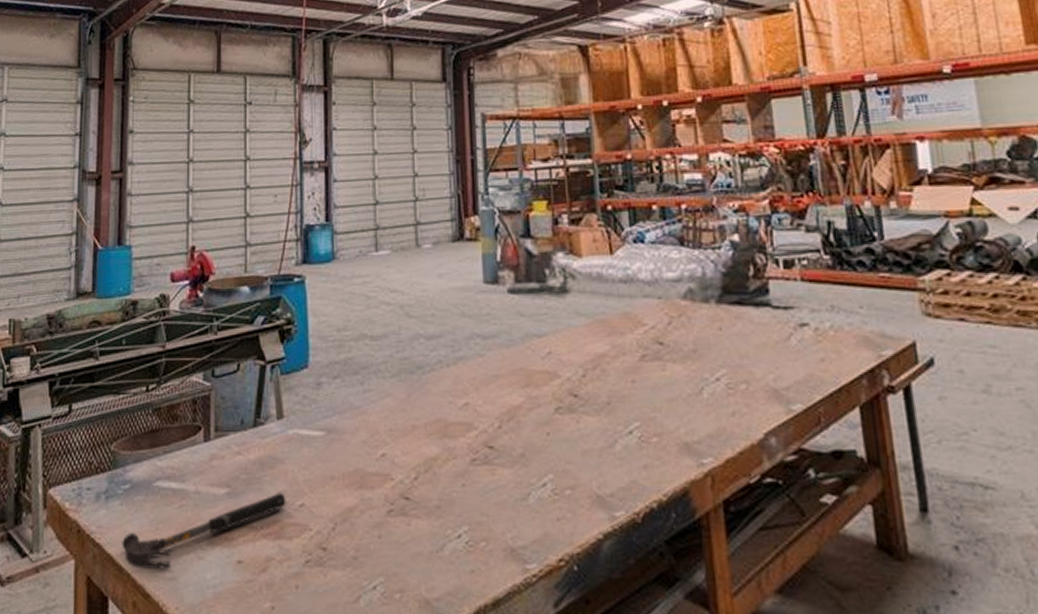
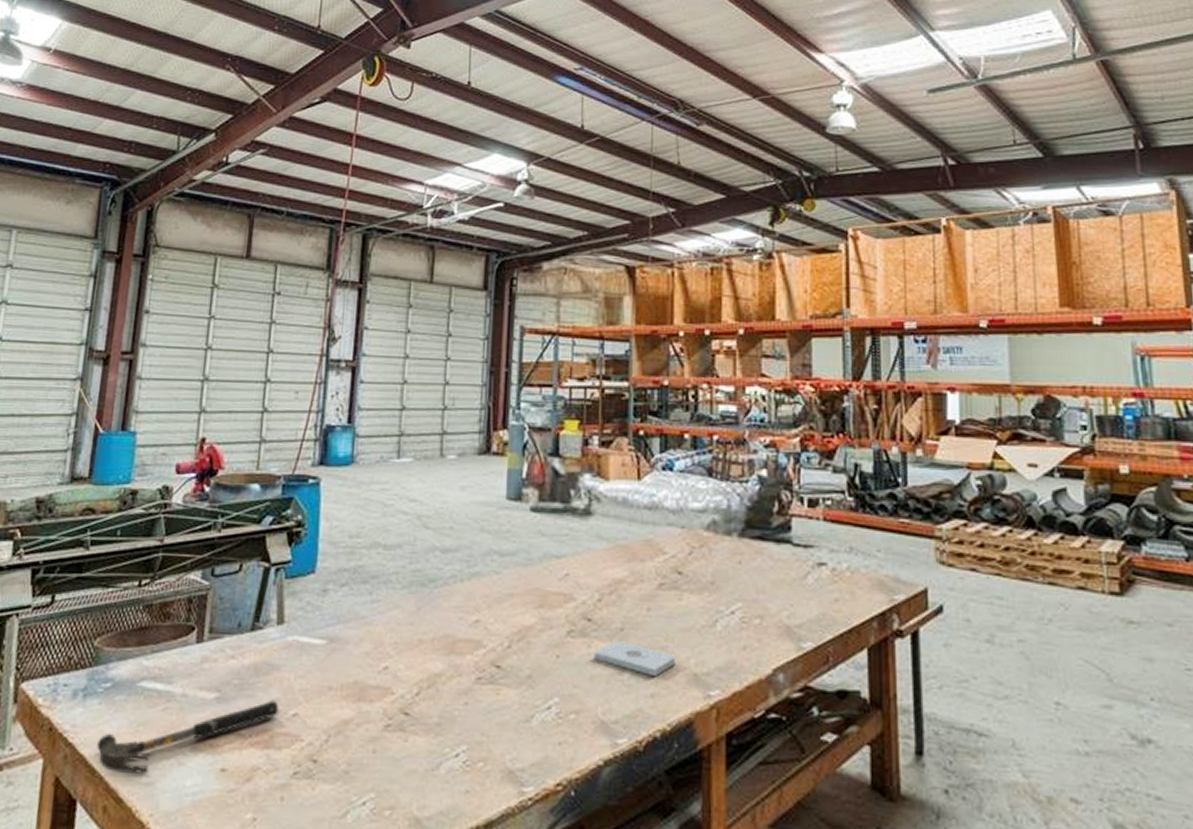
notepad: none [583,414,666,449] -> present [593,640,677,677]

